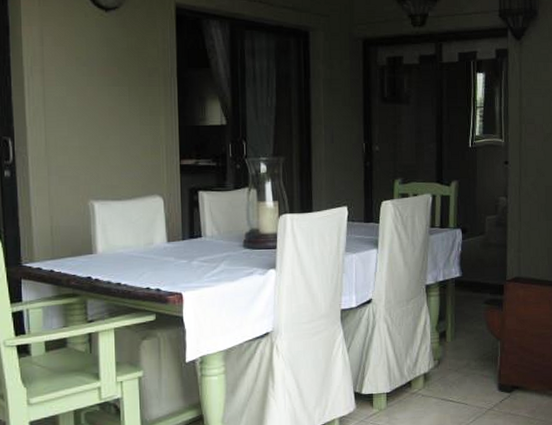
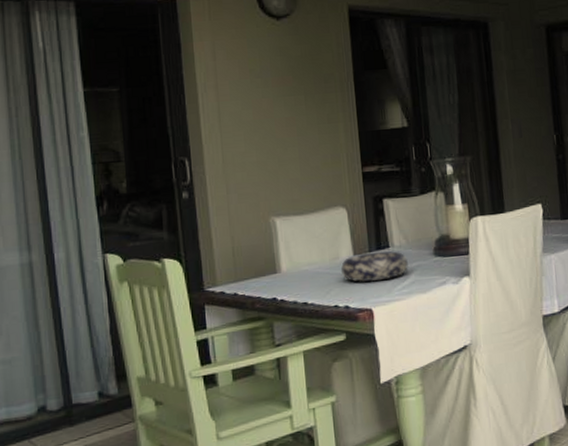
decorative bowl: none [155,241,219,268] -> present [341,251,408,283]

